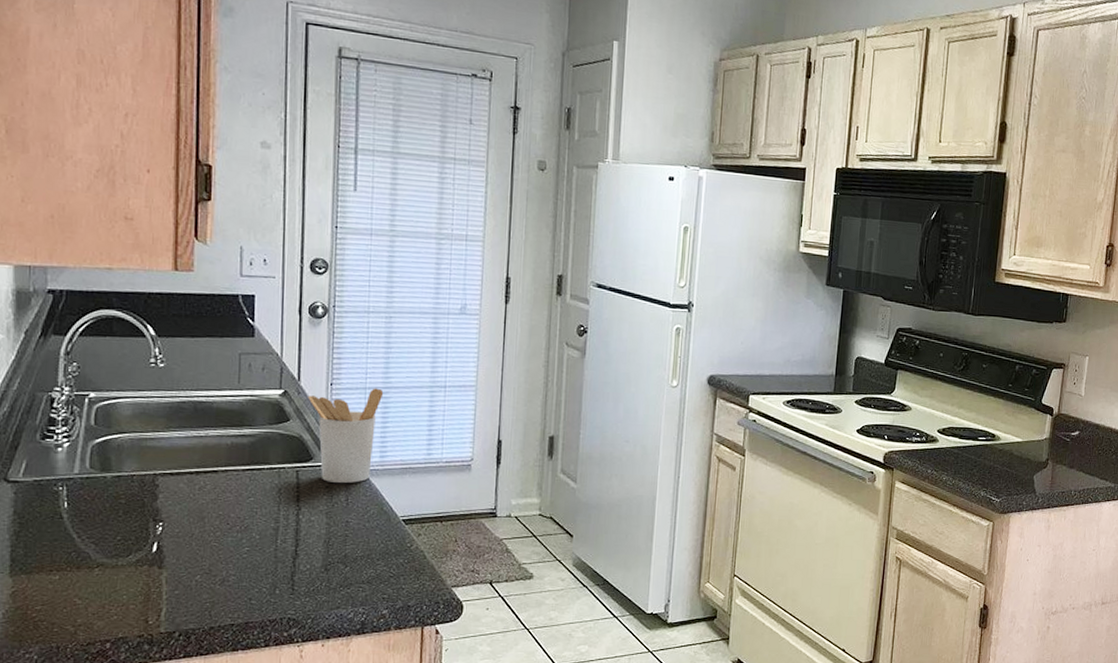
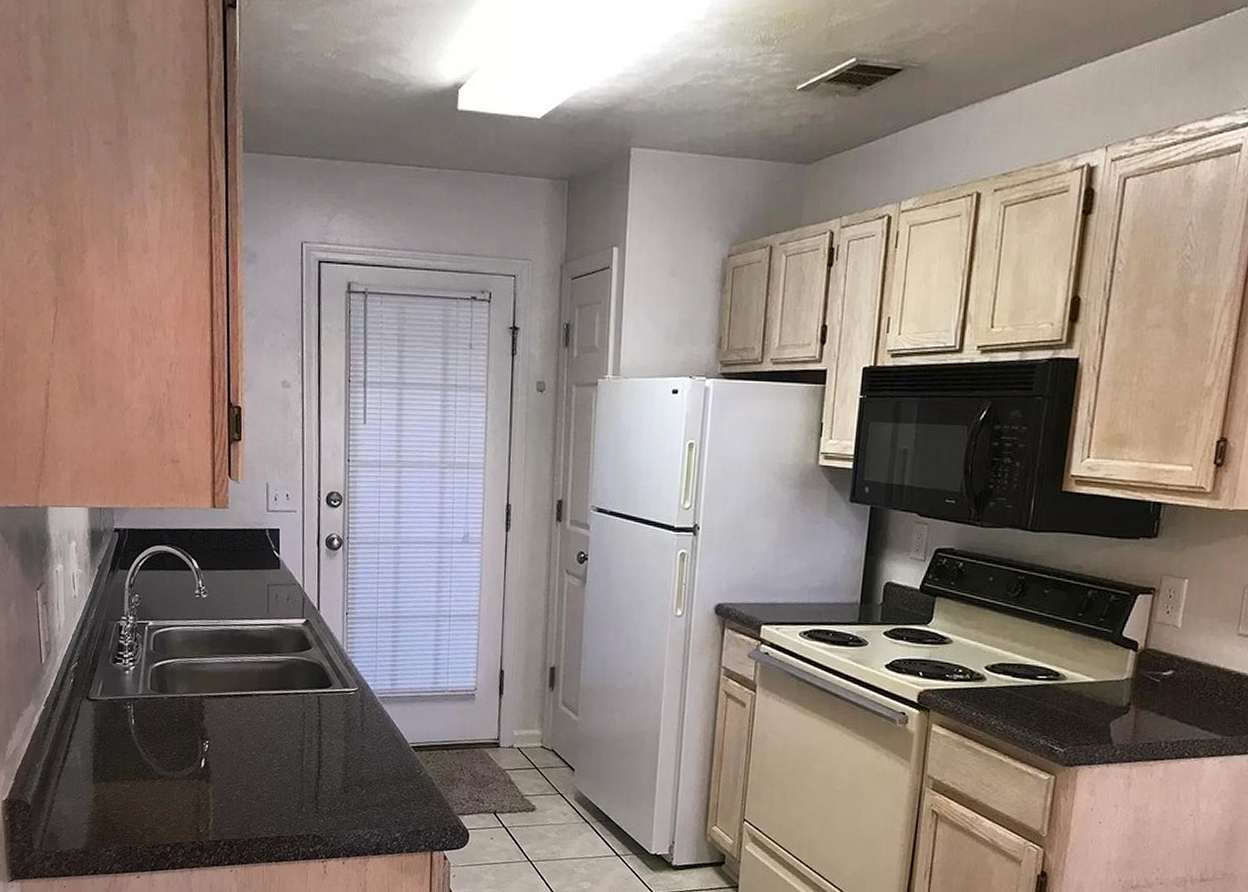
utensil holder: present [308,388,384,484] -> none [326,617,393,710]

